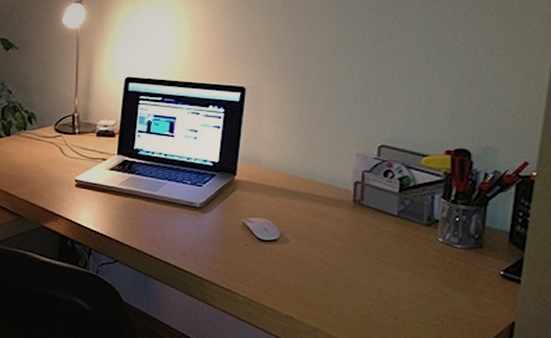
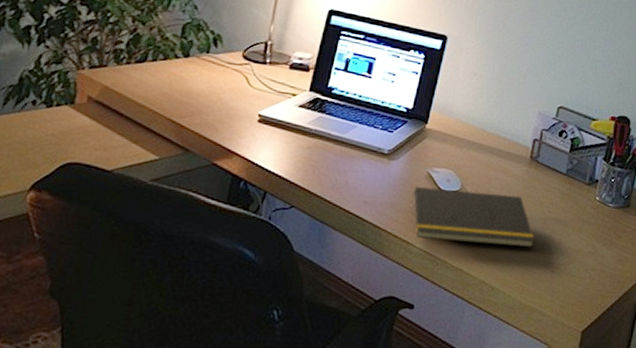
notepad: none [228,236,370,295] -> present [410,186,535,248]

